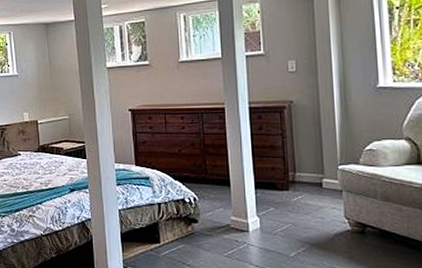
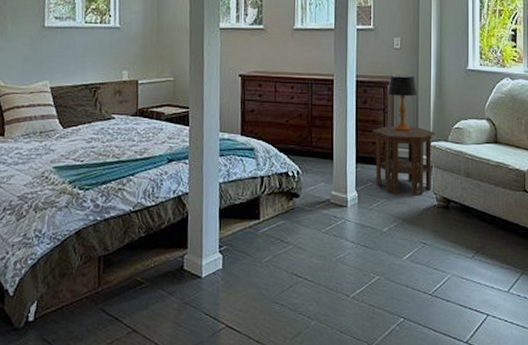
side table: none [271,150,344,221] -> present [373,125,436,196]
table lamp: none [285,97,320,156] -> present [388,74,418,132]

